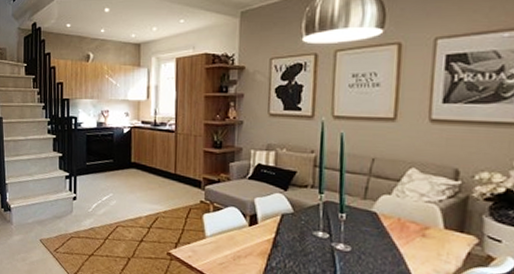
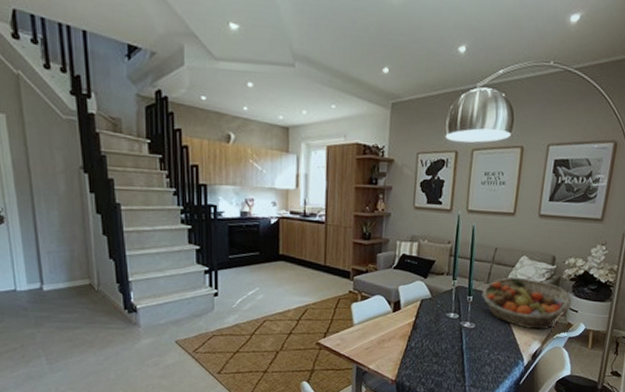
fruit basket: none [358,192,490,262] -> present [482,277,572,330]

